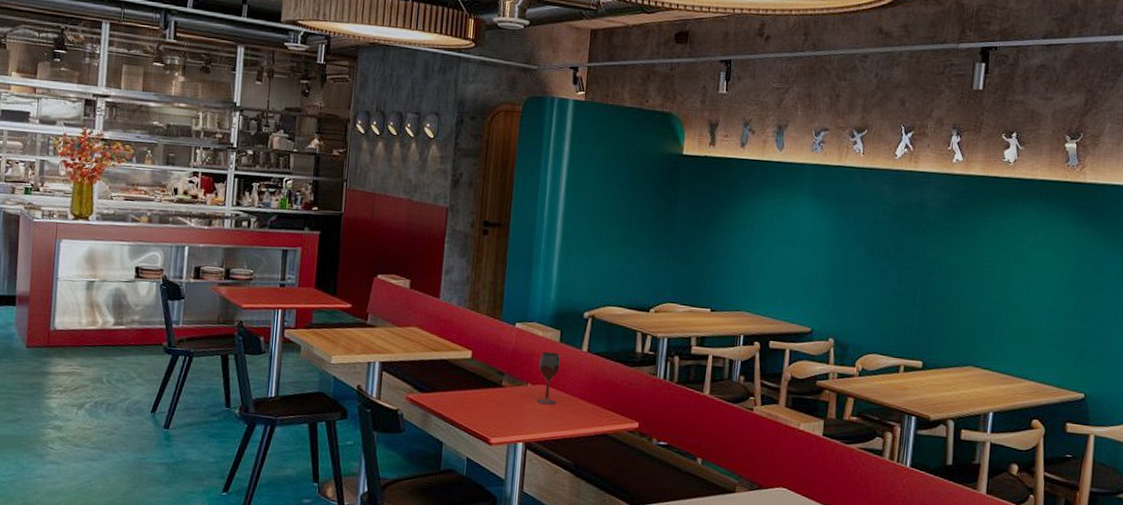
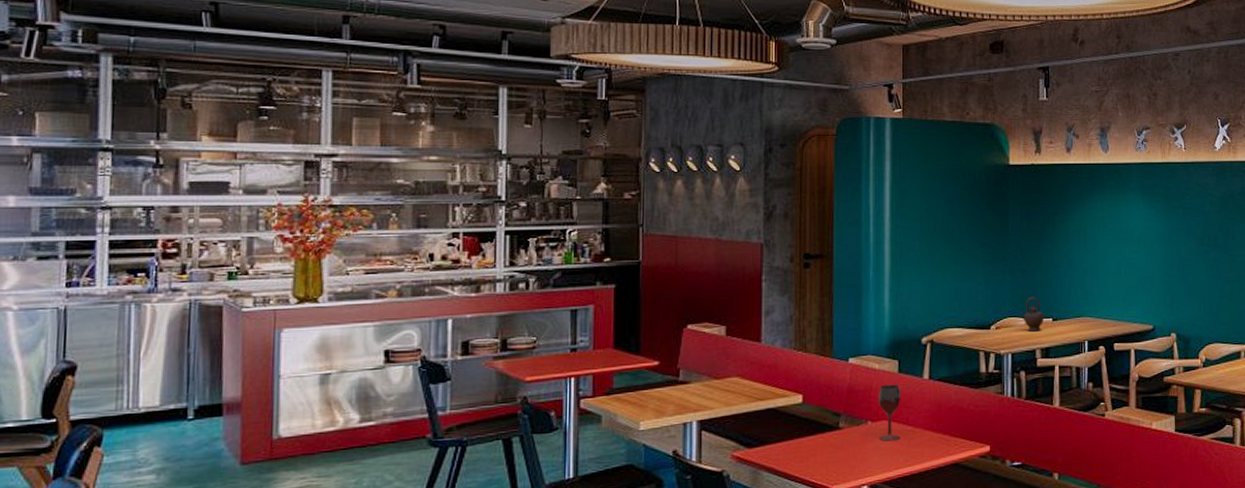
teapot: none [678,286,703,320] -> present [1019,297,1045,332]

